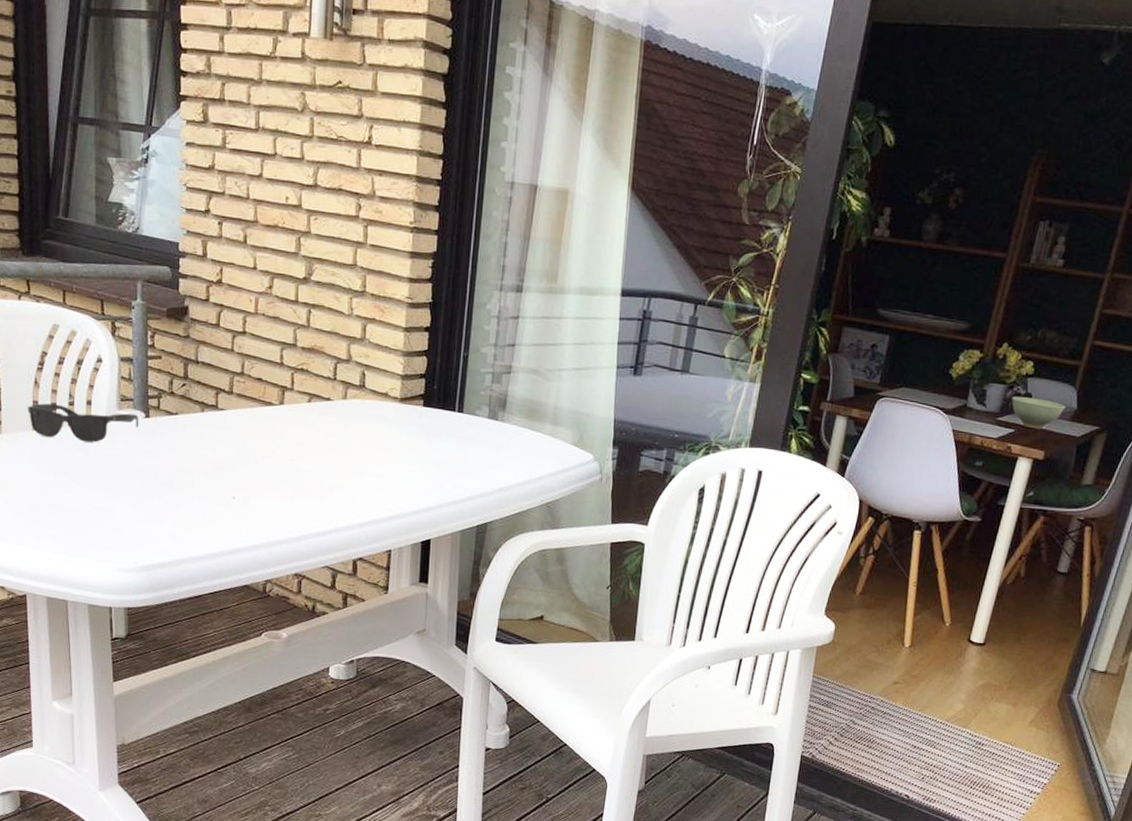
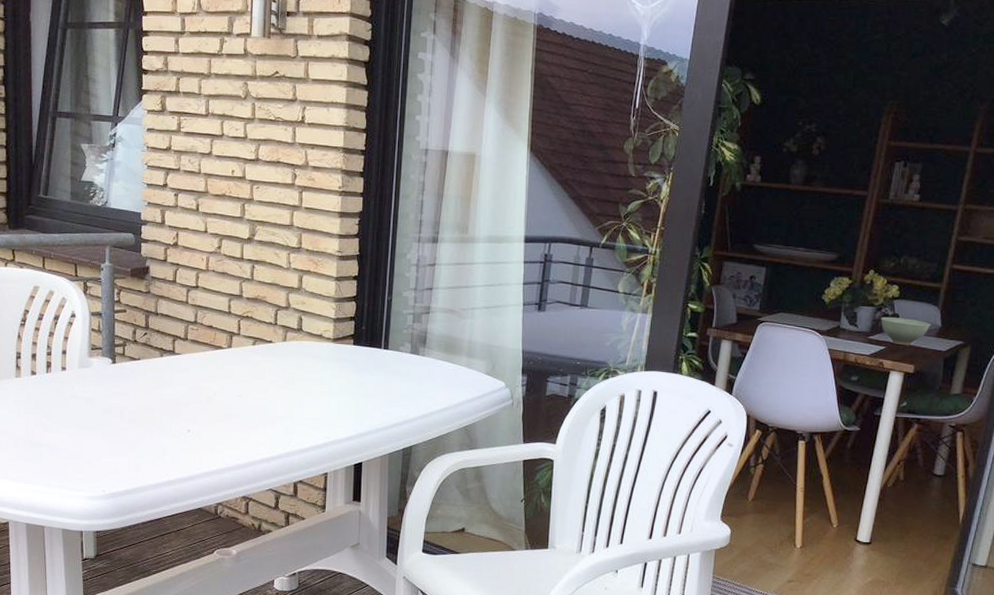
sunglasses: present [28,403,139,443] -> none [12,354,107,387]

